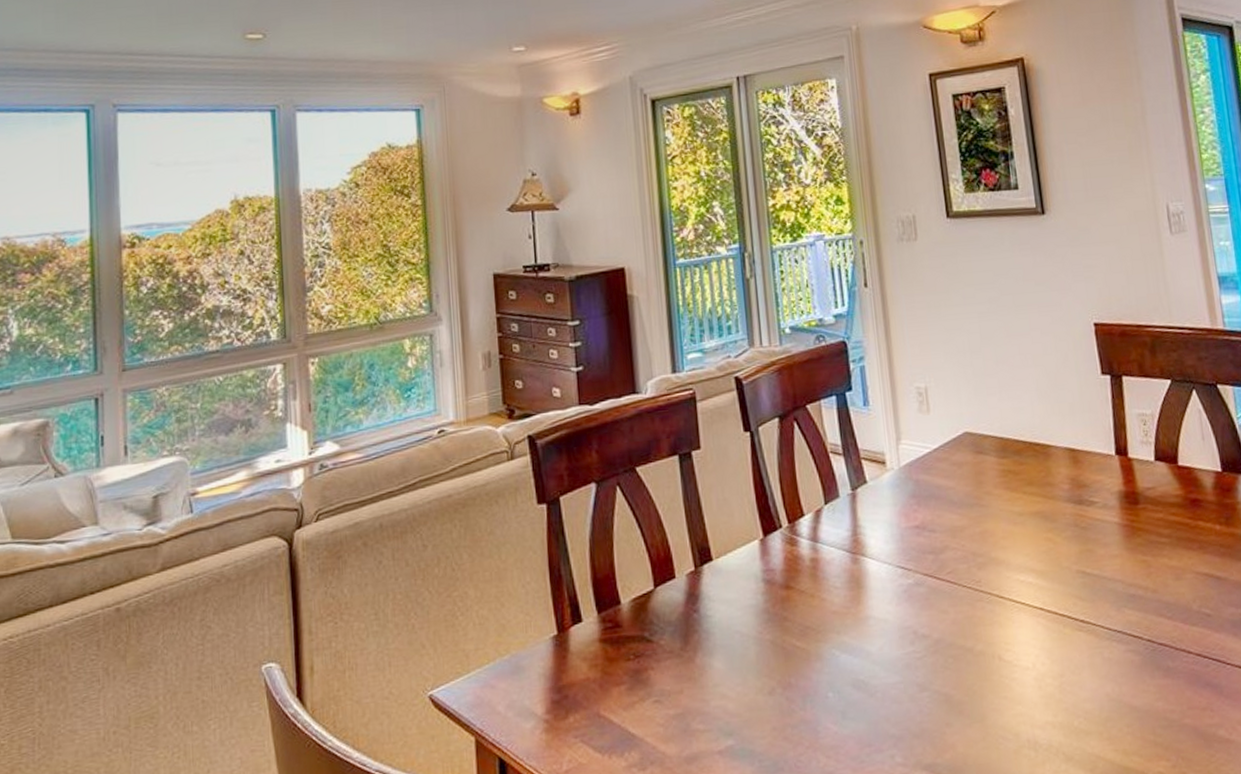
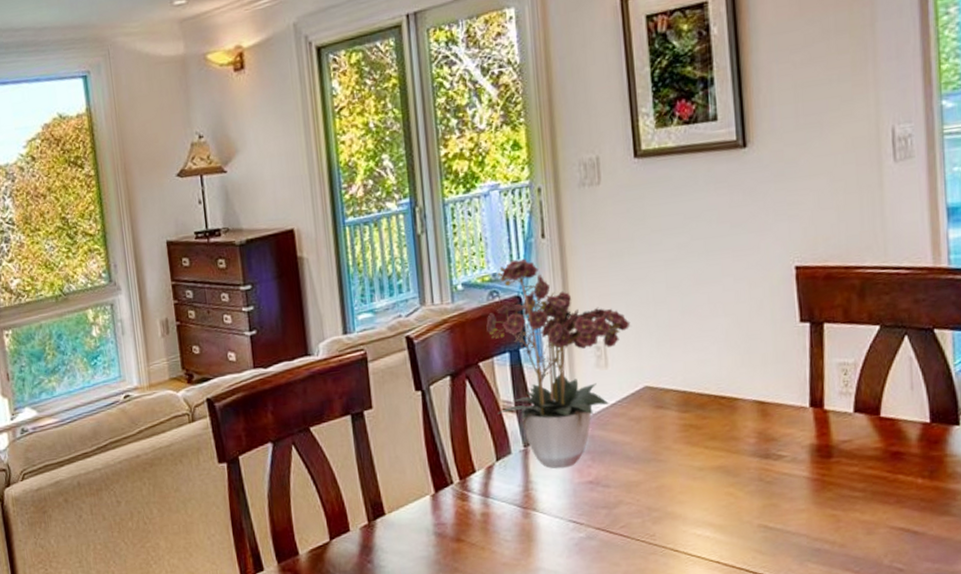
flower arrangement: none [813,305,950,514] -> present [486,258,631,470]

